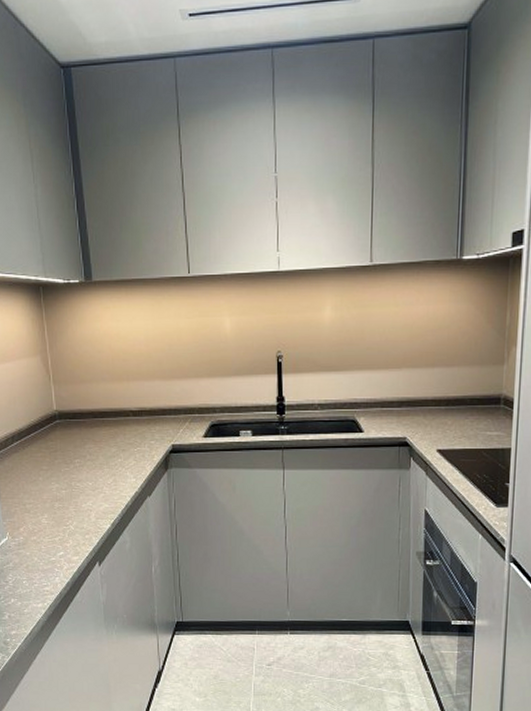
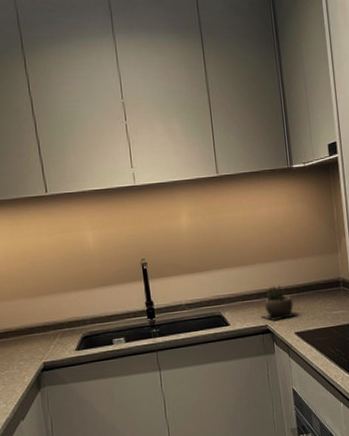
succulent plant: none [399,394,445,434] -> present [260,285,299,322]

